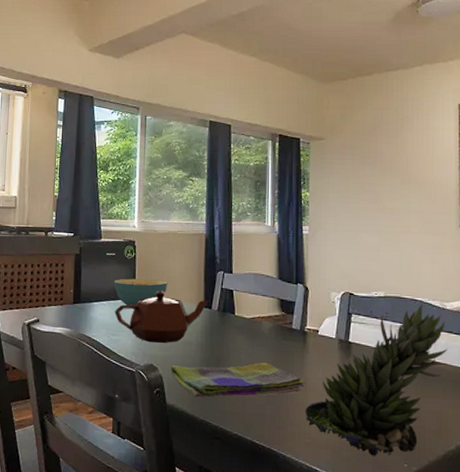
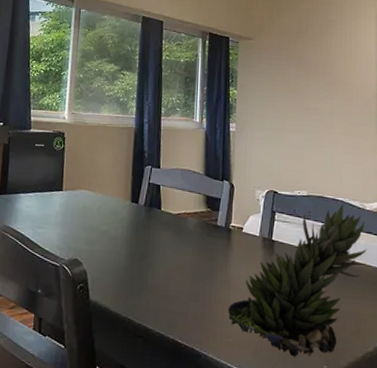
cereal bowl: present [113,278,167,310] -> none [41,170,95,202]
teapot: present [114,290,210,343] -> none [41,183,137,238]
dish towel: present [170,362,305,398] -> none [95,258,229,294]

